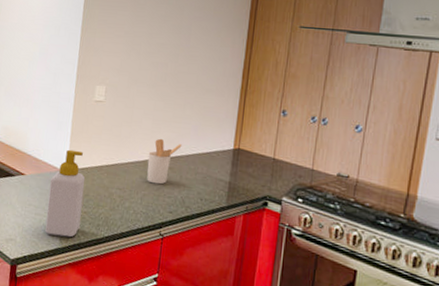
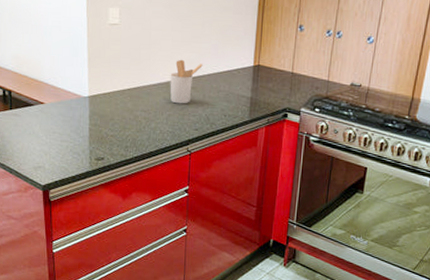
soap bottle: present [45,149,86,238] -> none [72,75,109,161]

